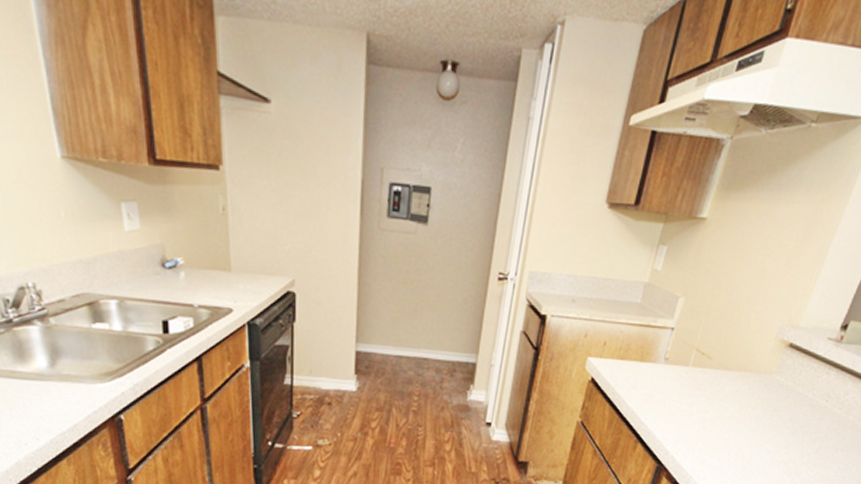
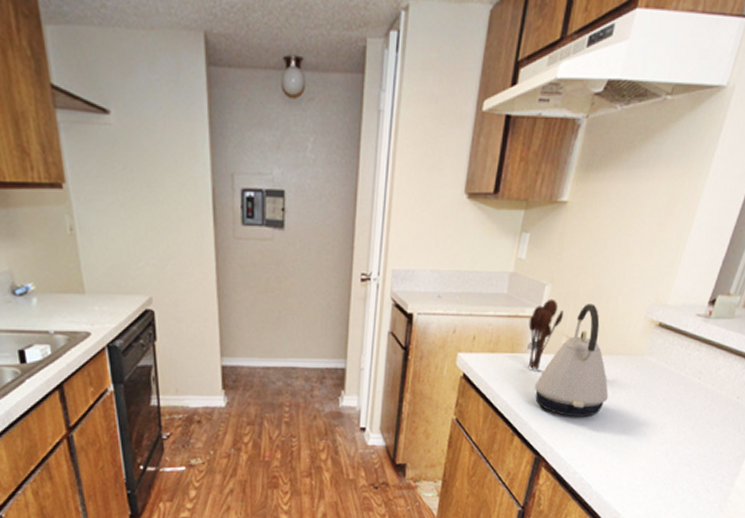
utensil holder: none [656,311,696,380] -> present [527,298,564,370]
kettle: none [661,319,735,430] -> present [534,304,608,417]

